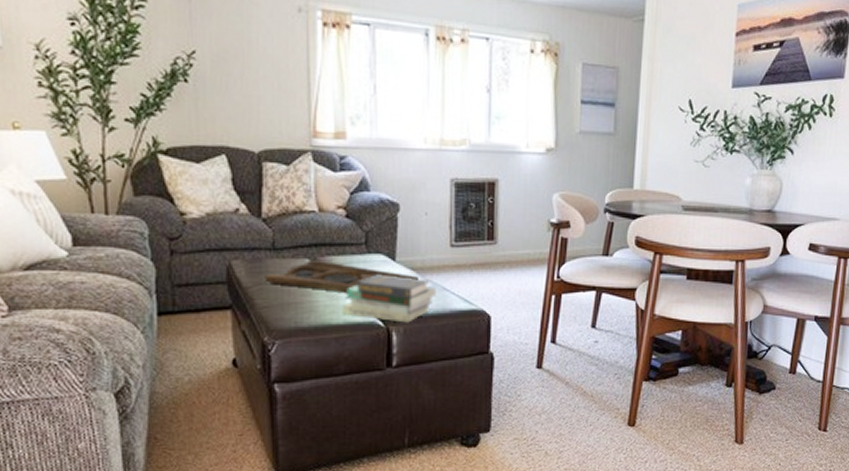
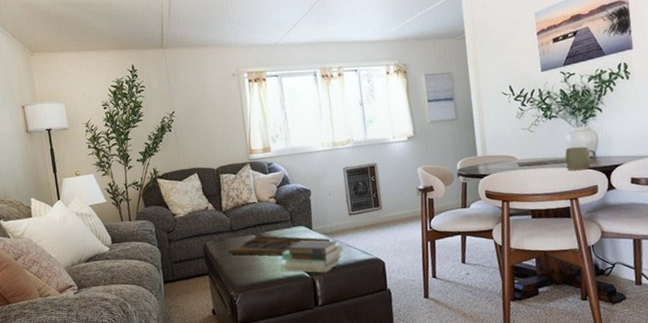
mug: none [739,195,777,226] -> present [565,146,597,171]

